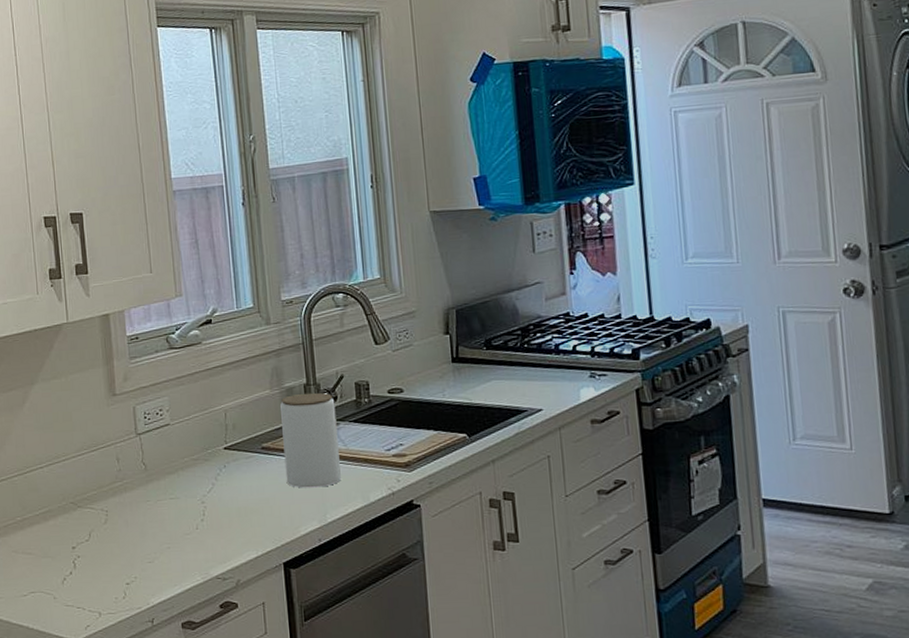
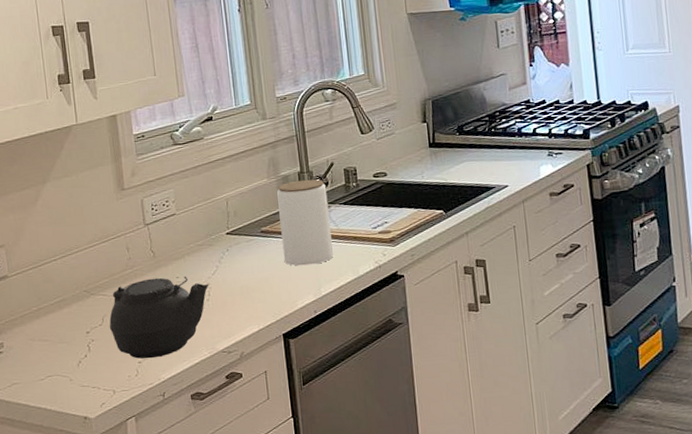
teapot: none [96,492,204,581] -> present [109,276,209,359]

